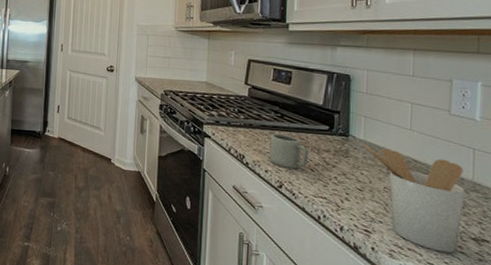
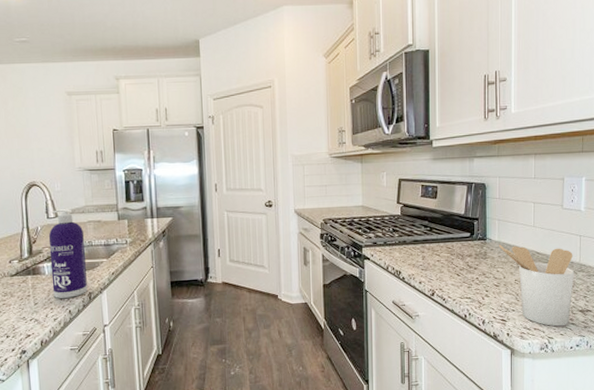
cup: present [269,133,309,169] -> none [422,246,455,277]

